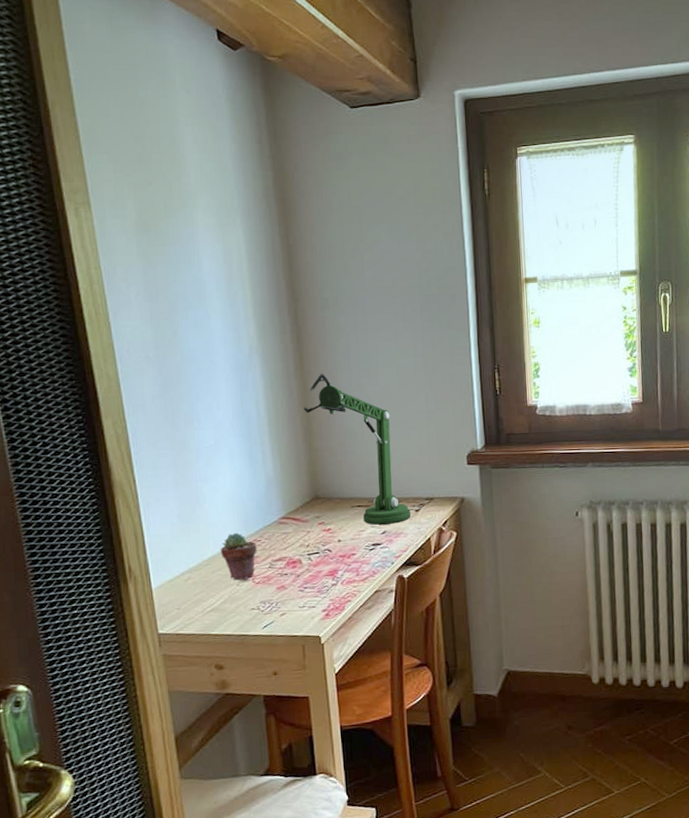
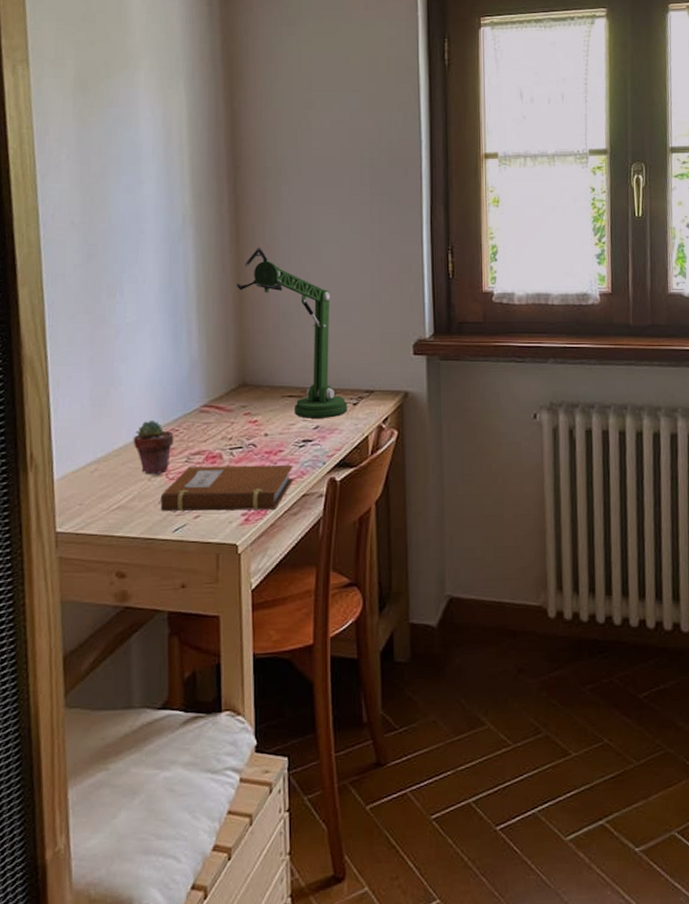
notebook: none [248,565,366,611] -> present [159,464,293,512]

